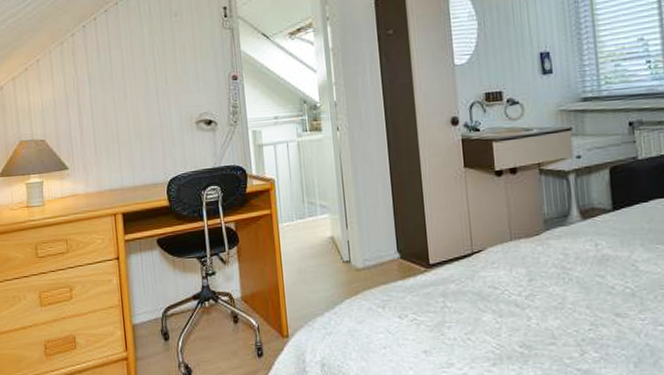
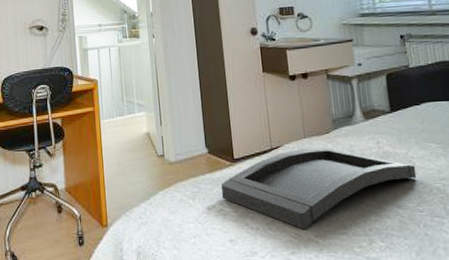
tray: none [414,251,640,339] -> present [220,148,417,229]

